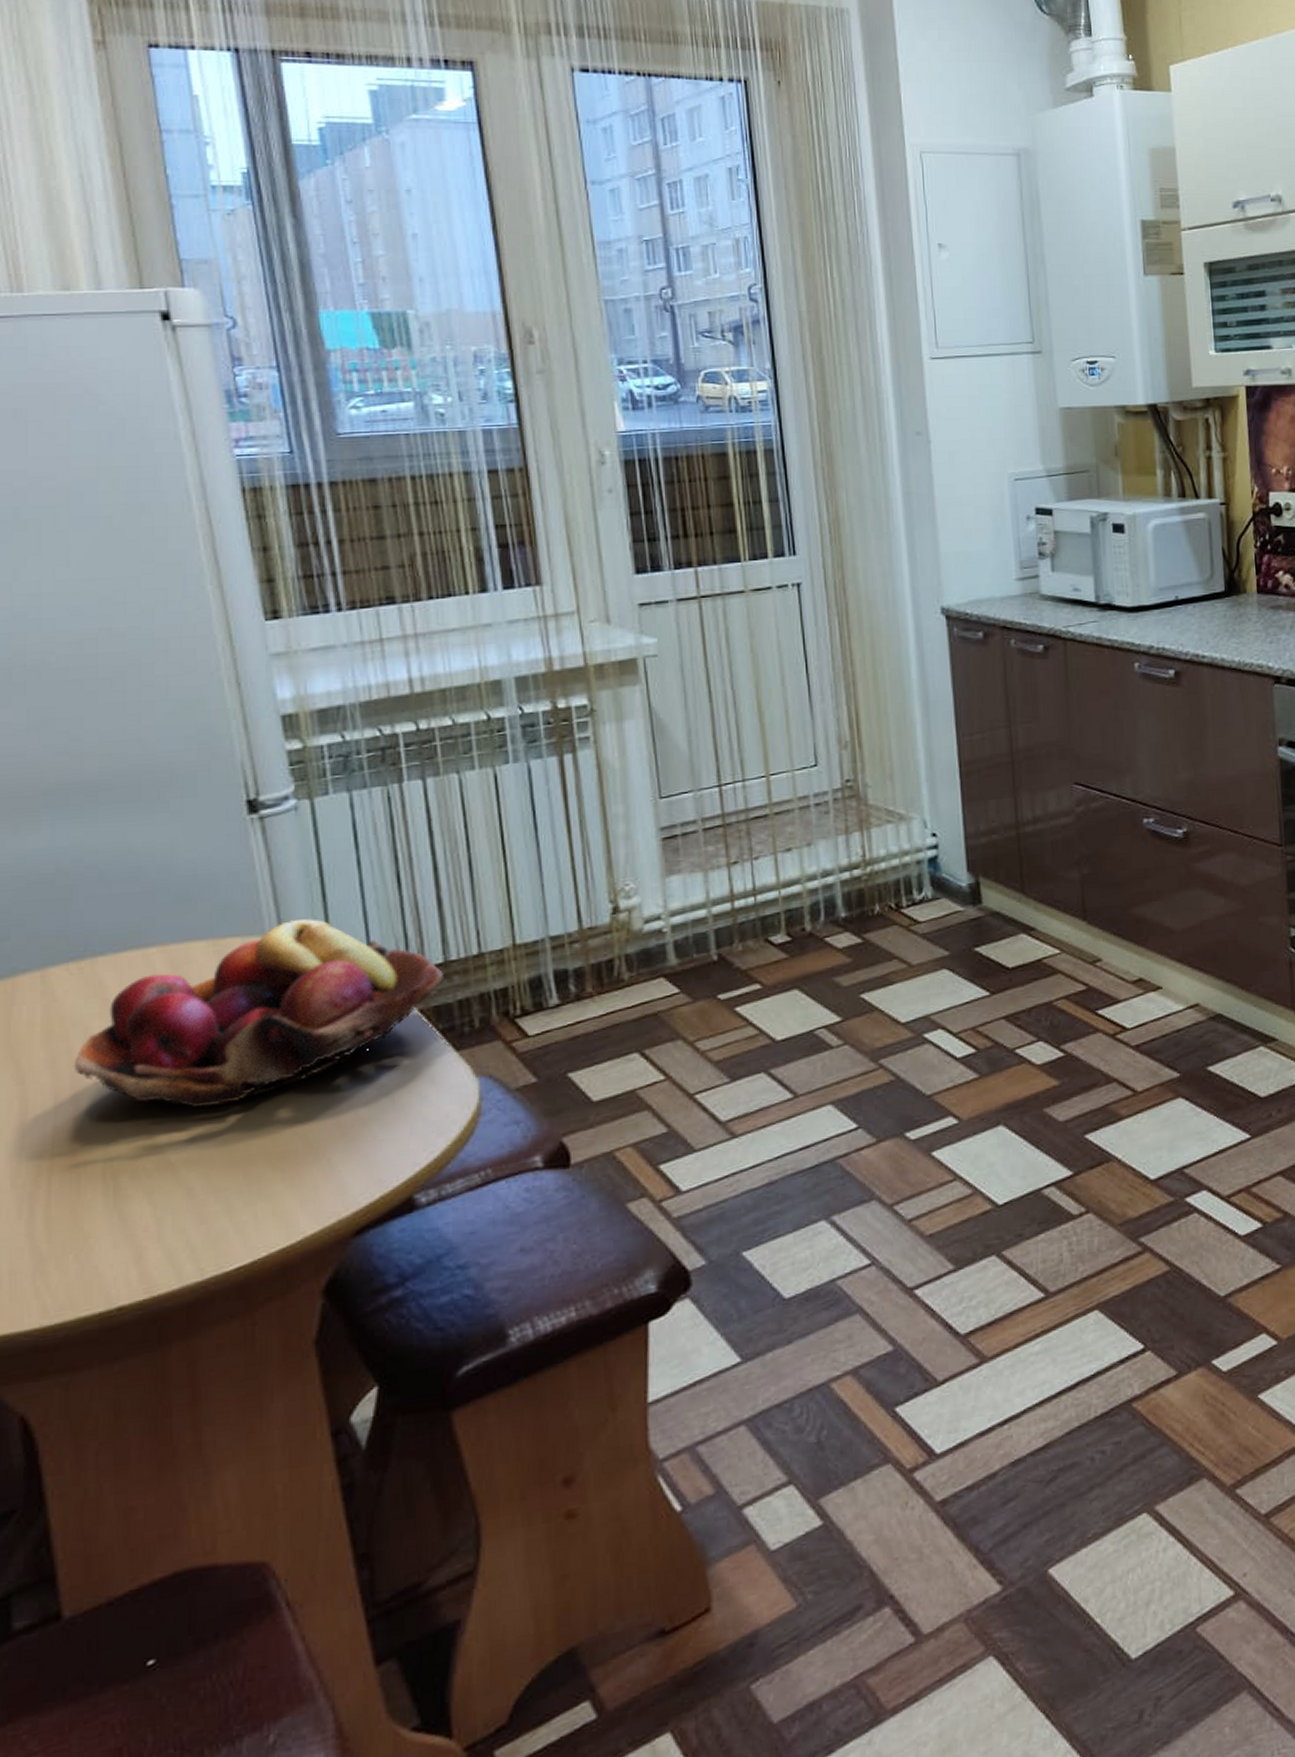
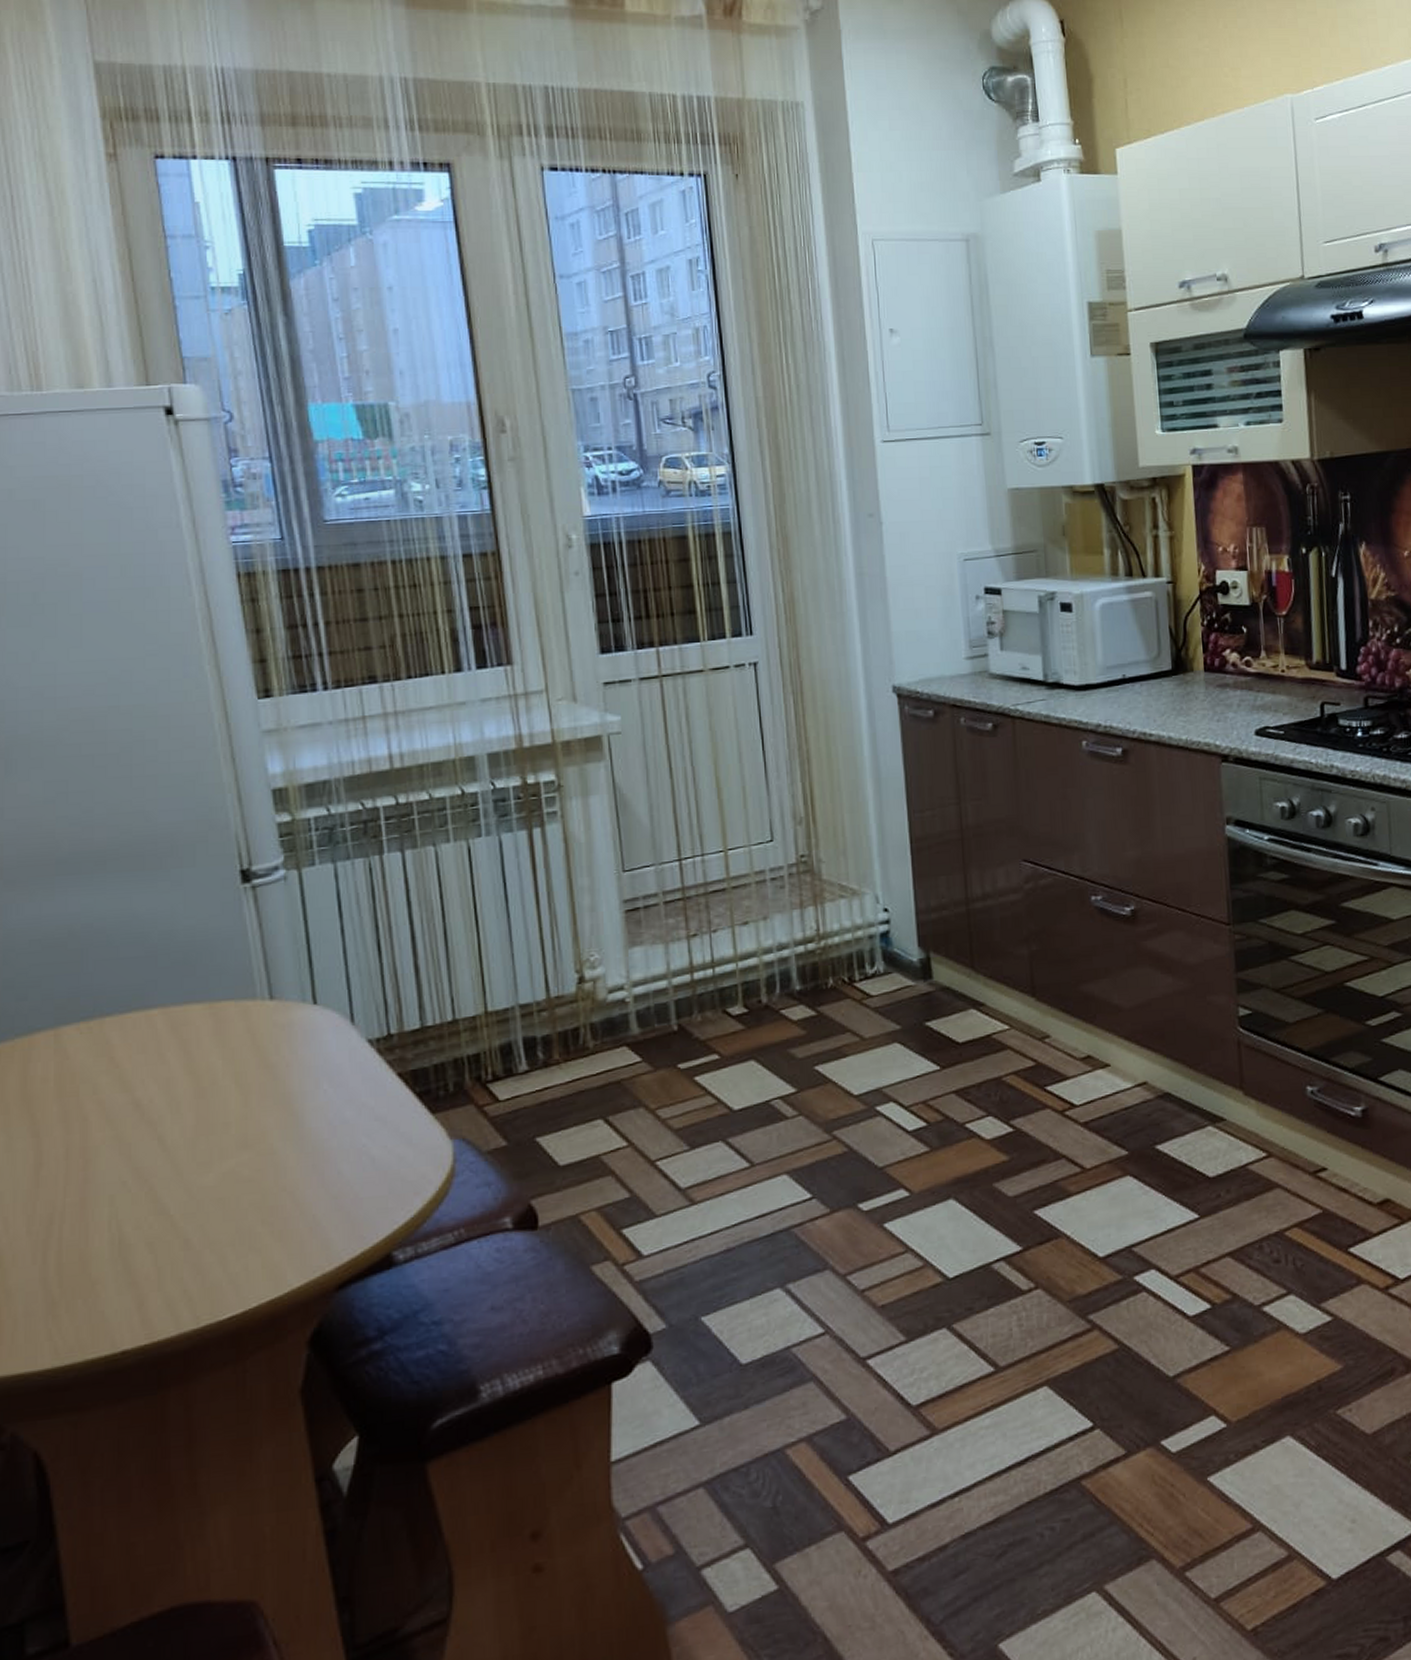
fruit basket: present [73,919,444,1109] -> none [83,984,420,1164]

